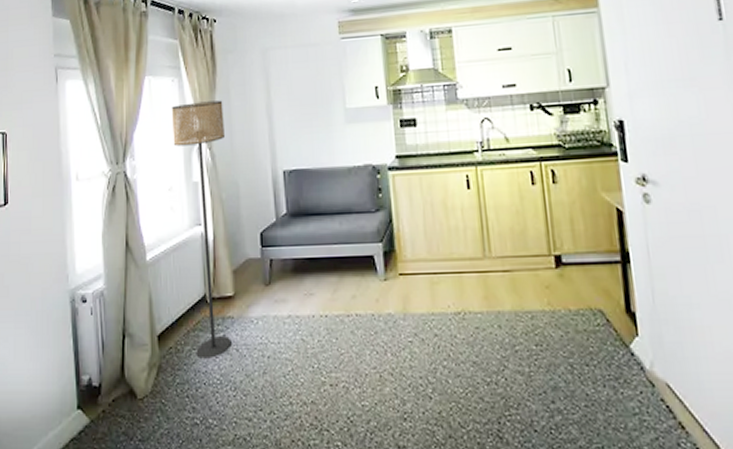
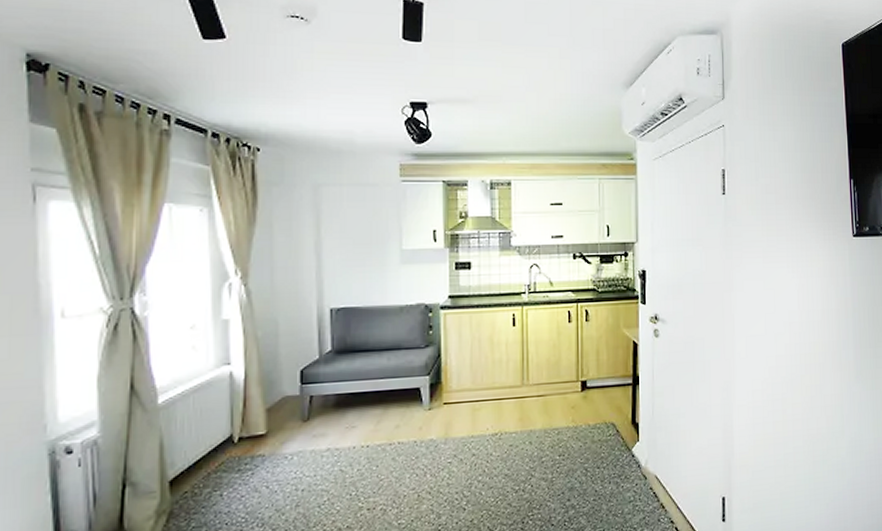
floor lamp: present [171,100,232,359] -> none [197,235,265,500]

